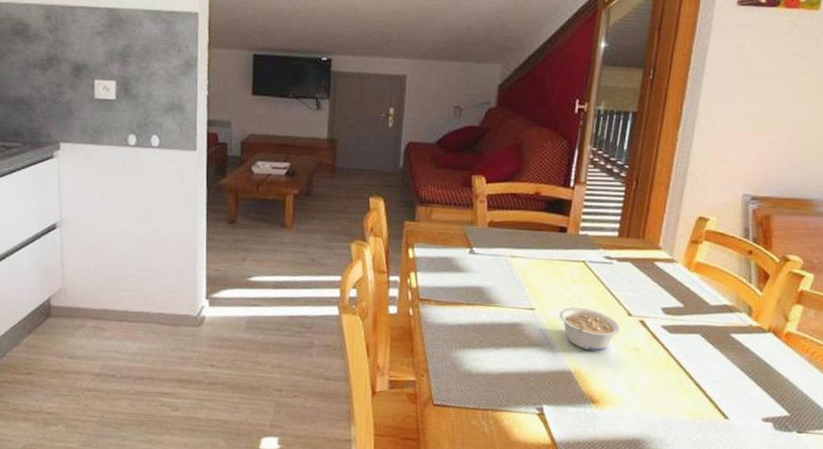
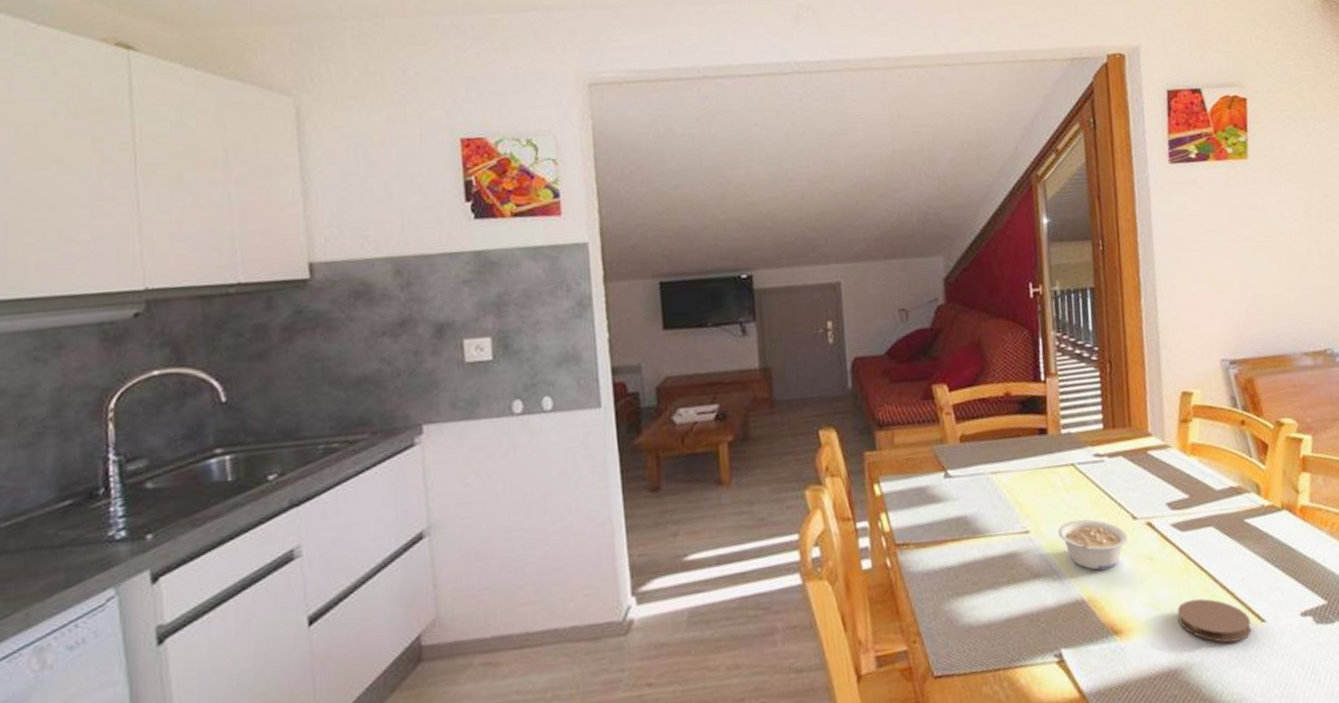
coaster: none [650,389,715,430] -> present [1177,599,1252,643]

